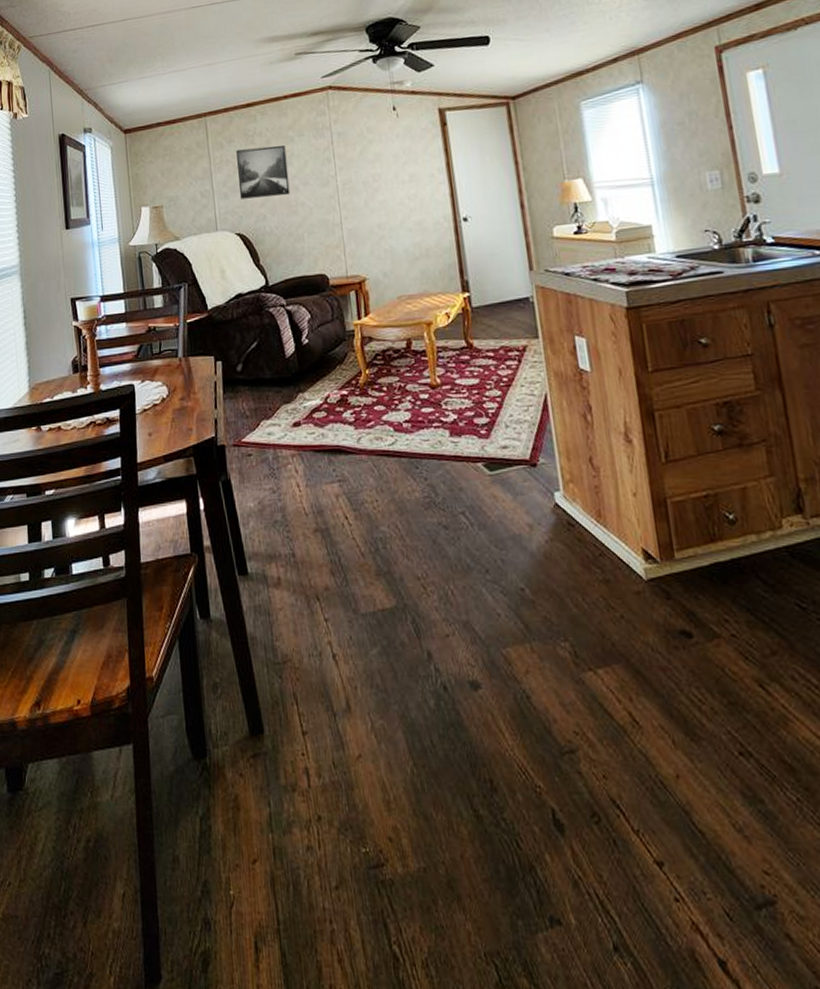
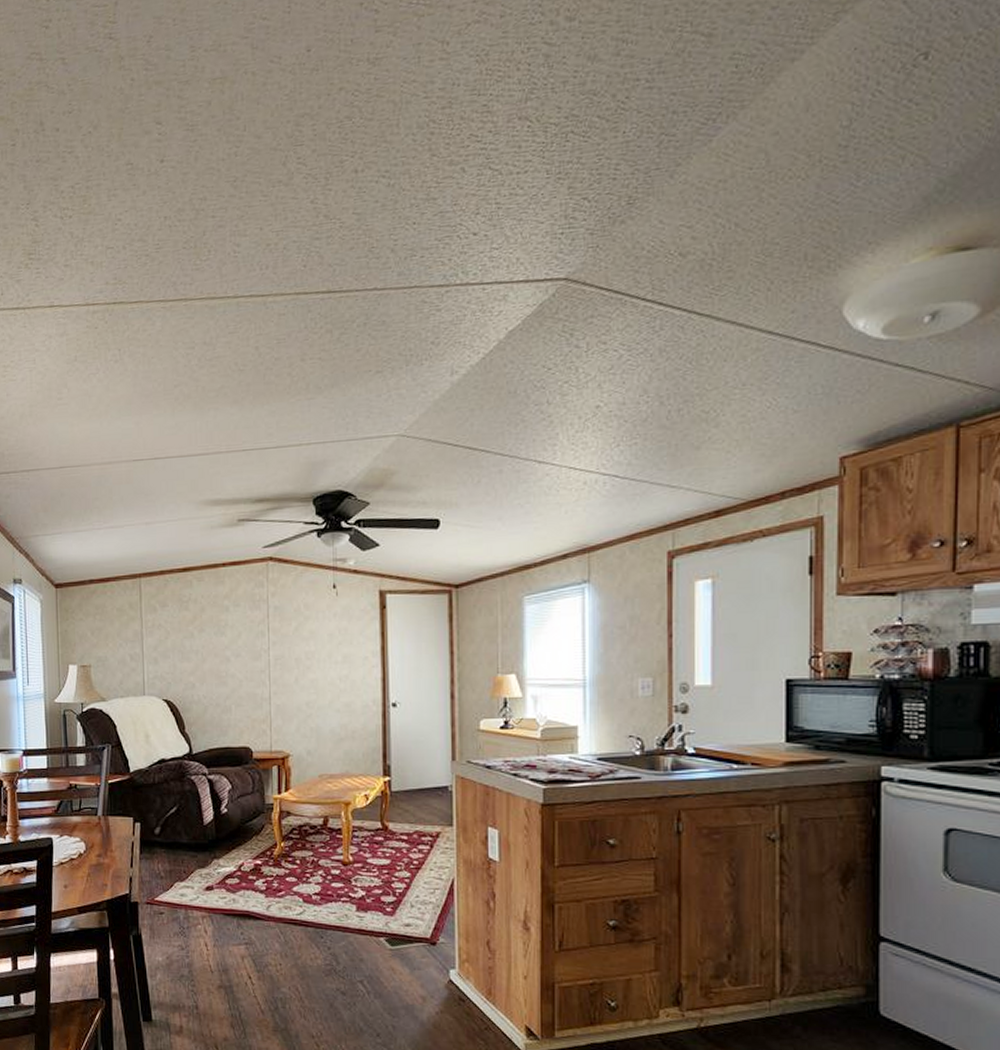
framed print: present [236,145,290,199] -> none [169,613,221,666]

